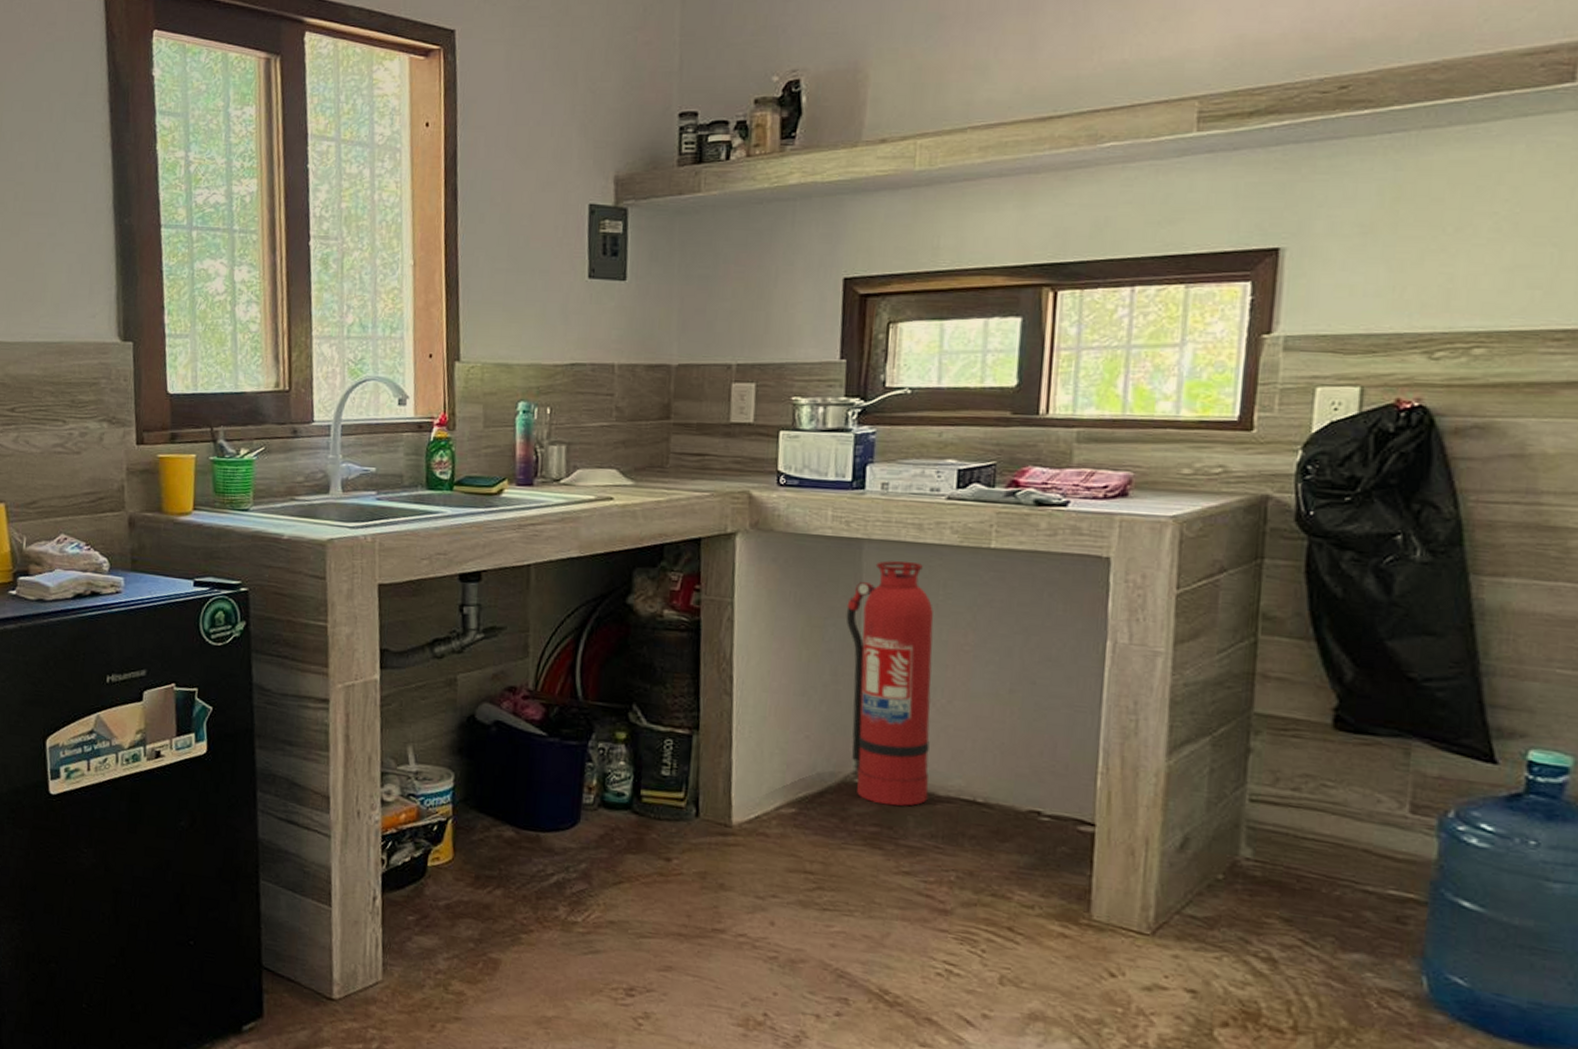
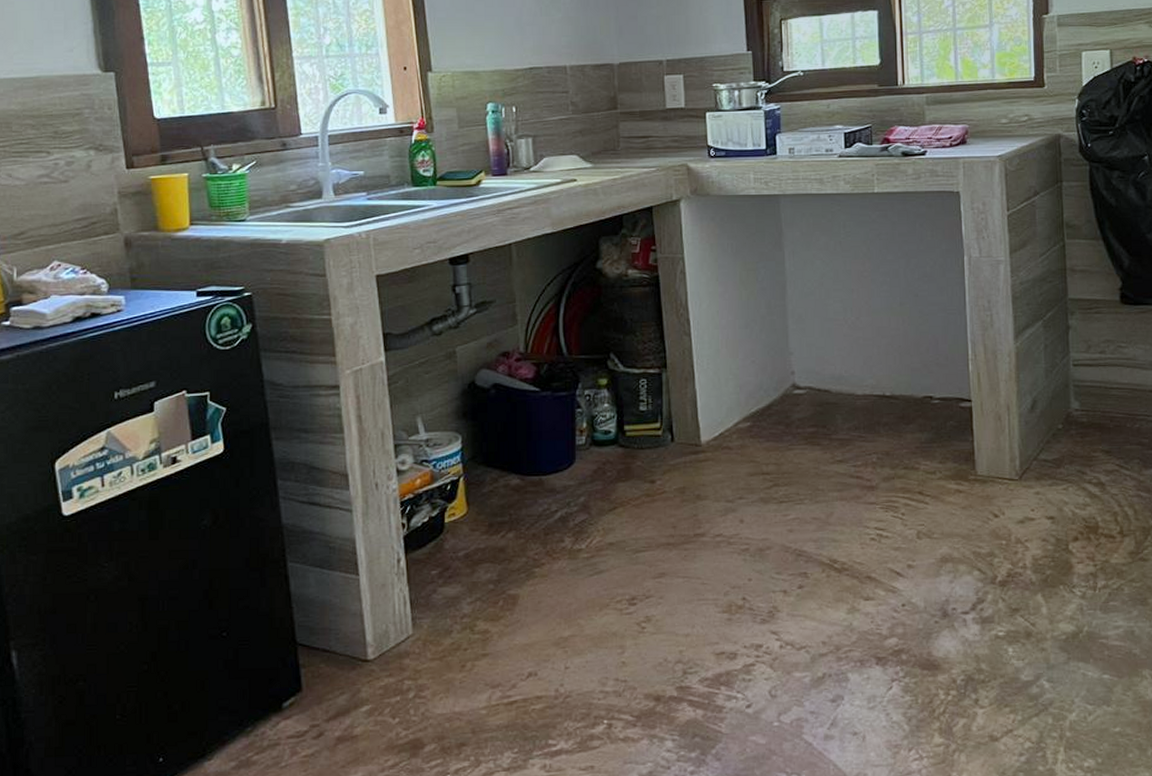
fire extinguisher: present [846,560,934,806] -> none [773,209,850,409]

